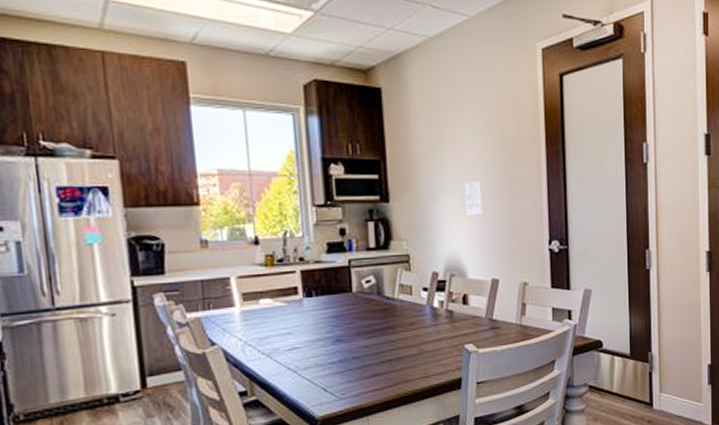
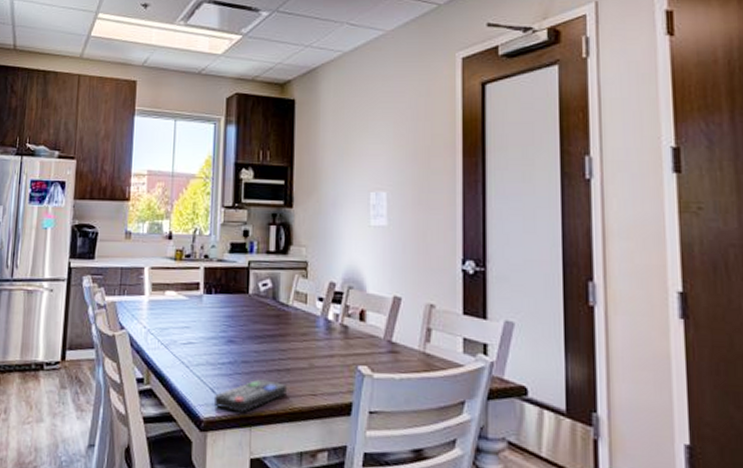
remote control: none [327,371,401,406] -> present [213,379,288,413]

